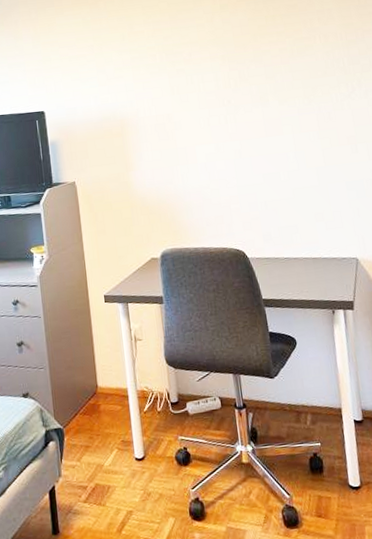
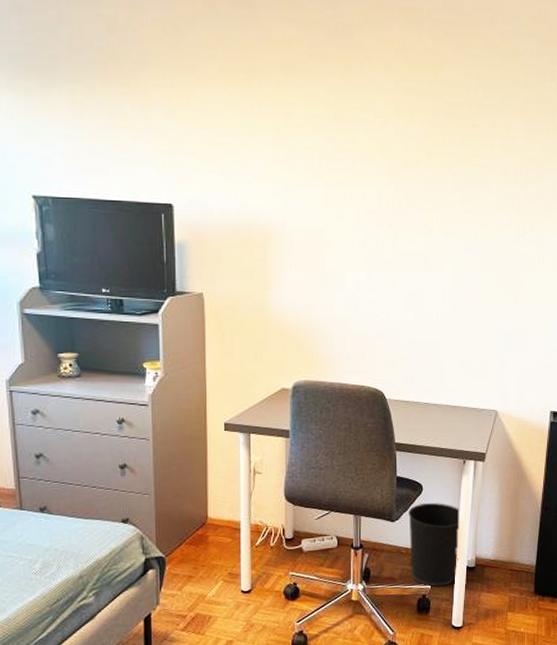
wastebasket: none [286,355,345,444] -> present [408,502,461,587]

